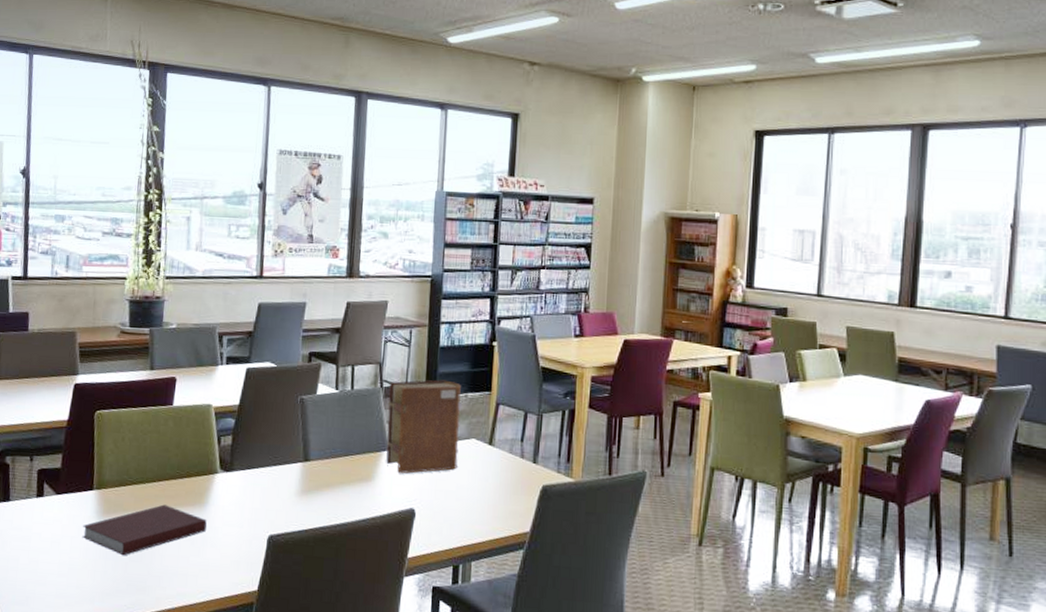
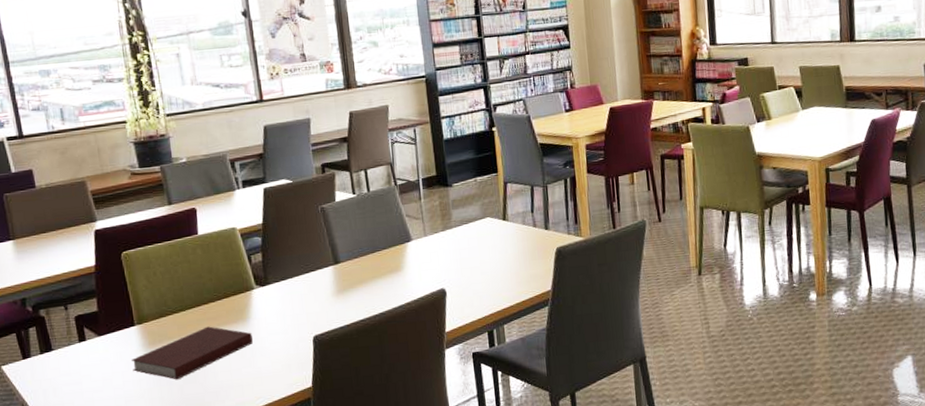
book: present [386,379,461,474] -> none [403,169,478,260]

